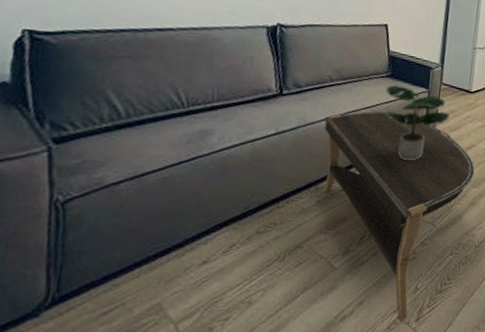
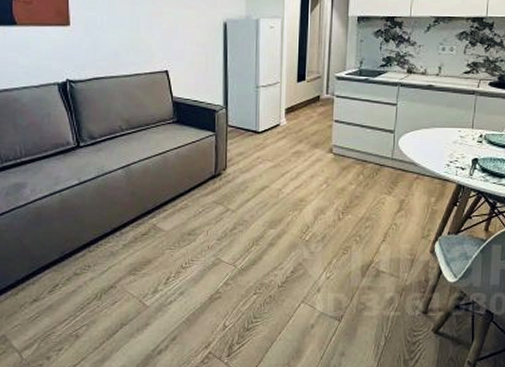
coffee table: present [324,110,475,323] -> none [121,157,271,358]
potted plant: present [385,85,450,161] -> none [174,131,239,205]

